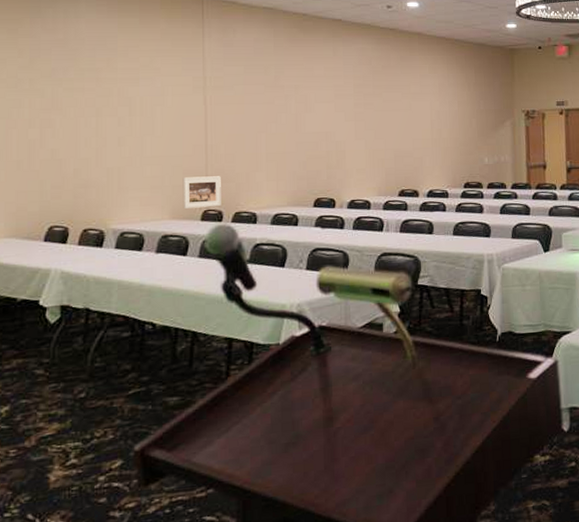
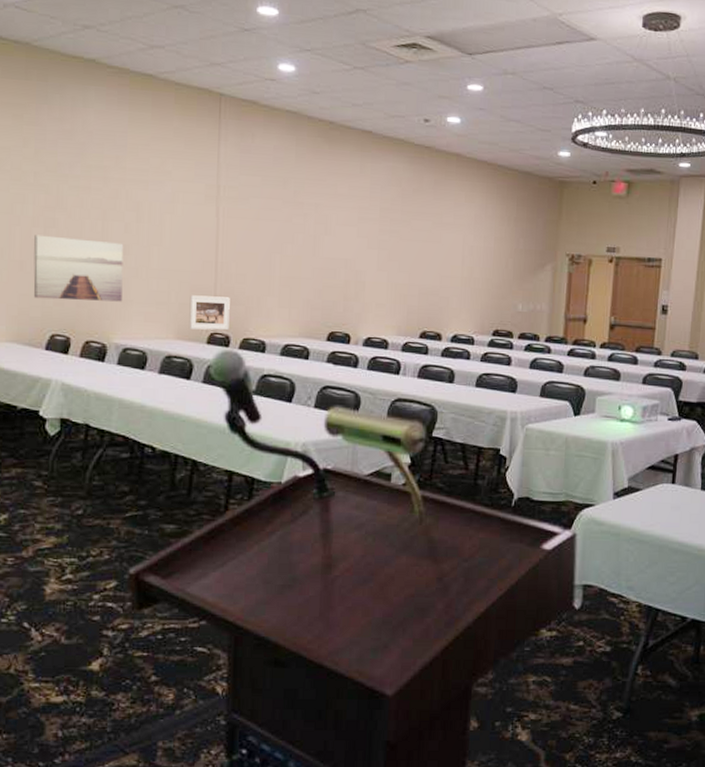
wall art: none [31,135,118,194] -> present [33,234,124,302]

